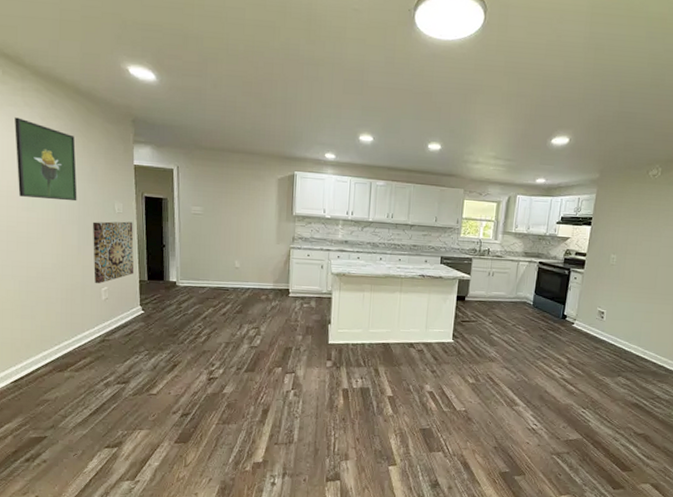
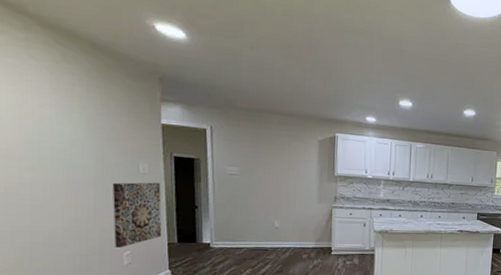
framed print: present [15,117,77,202] -> none [16,70,94,161]

